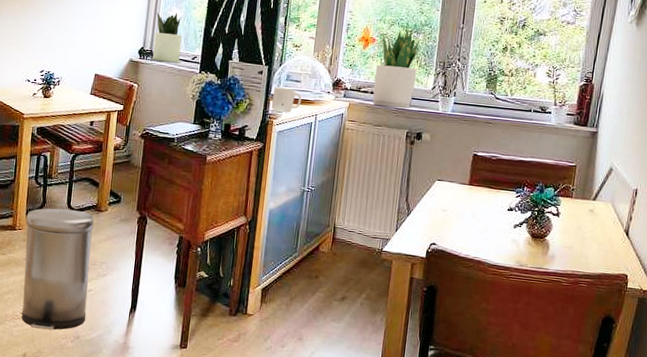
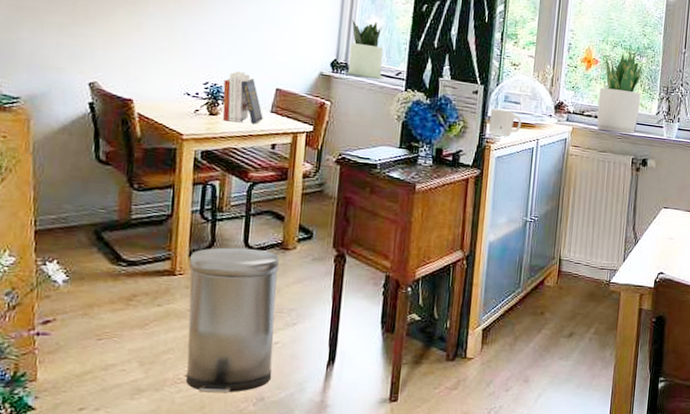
books: none [53,60,85,105] -> present [222,71,263,124]

